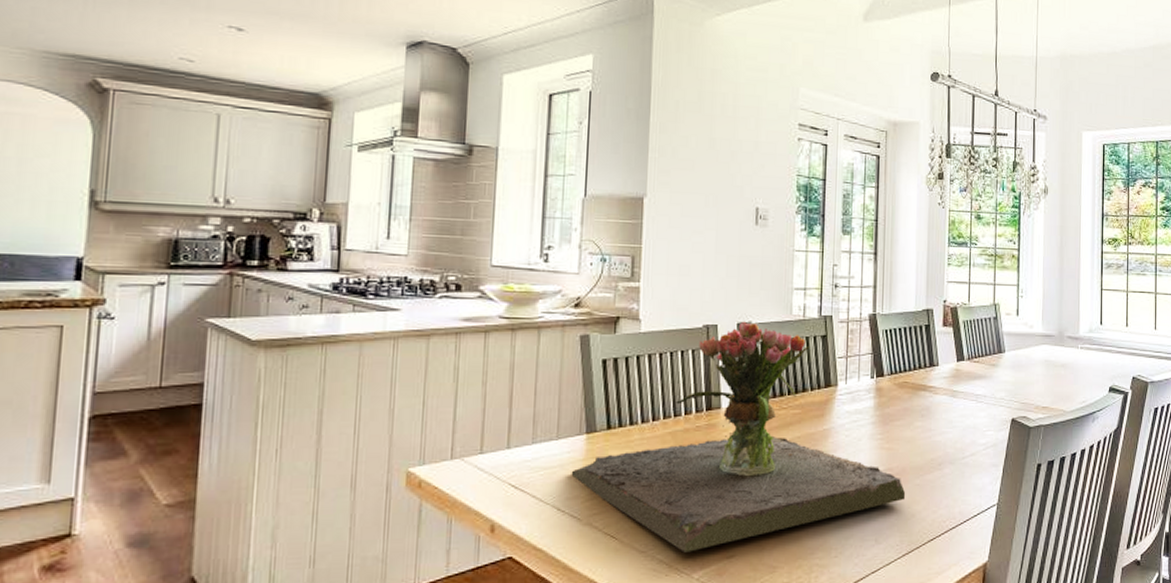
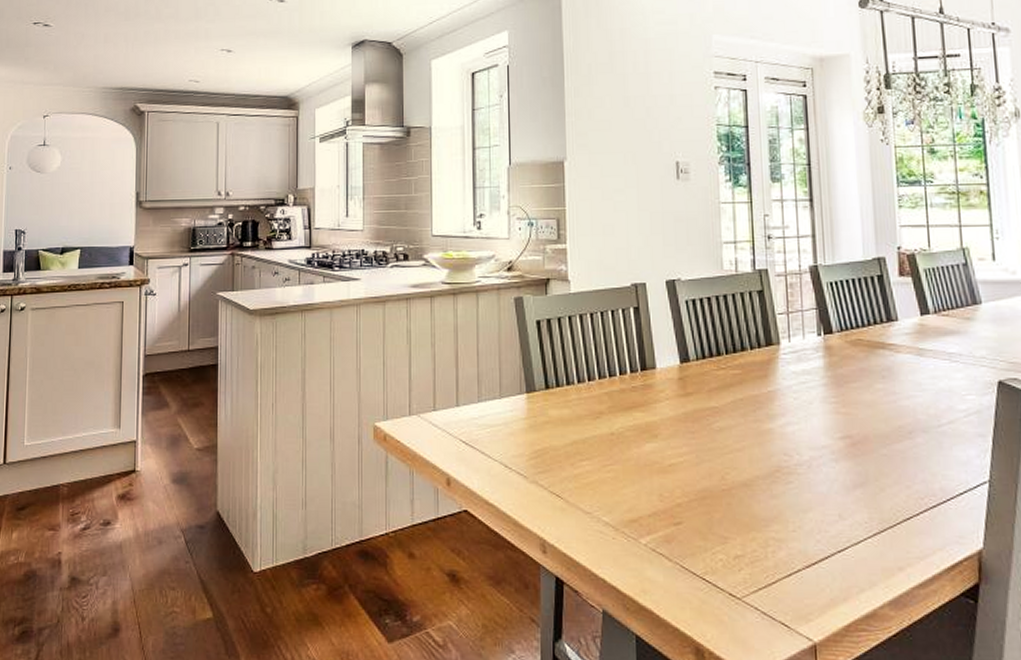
flower arrangement: present [571,321,906,553] -> none [515,278,872,516]

